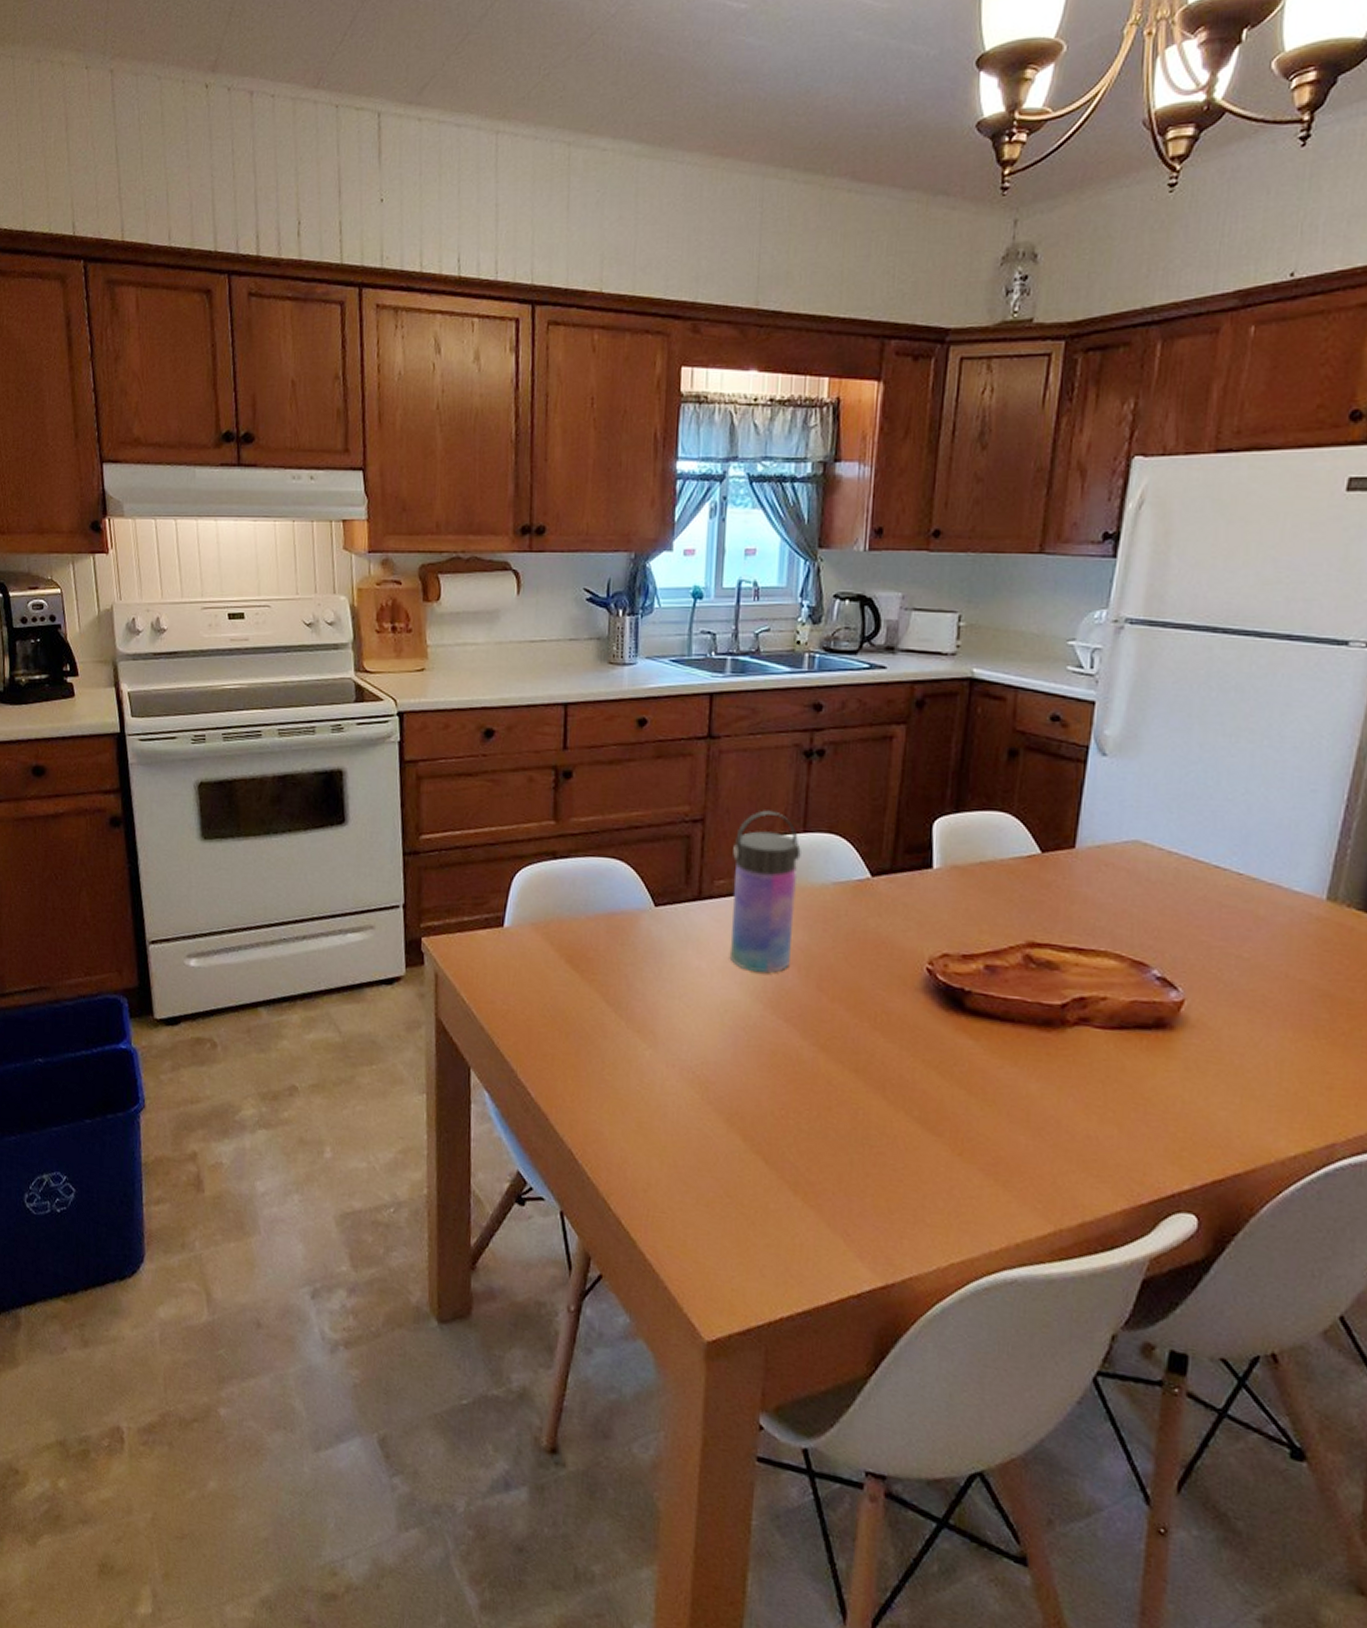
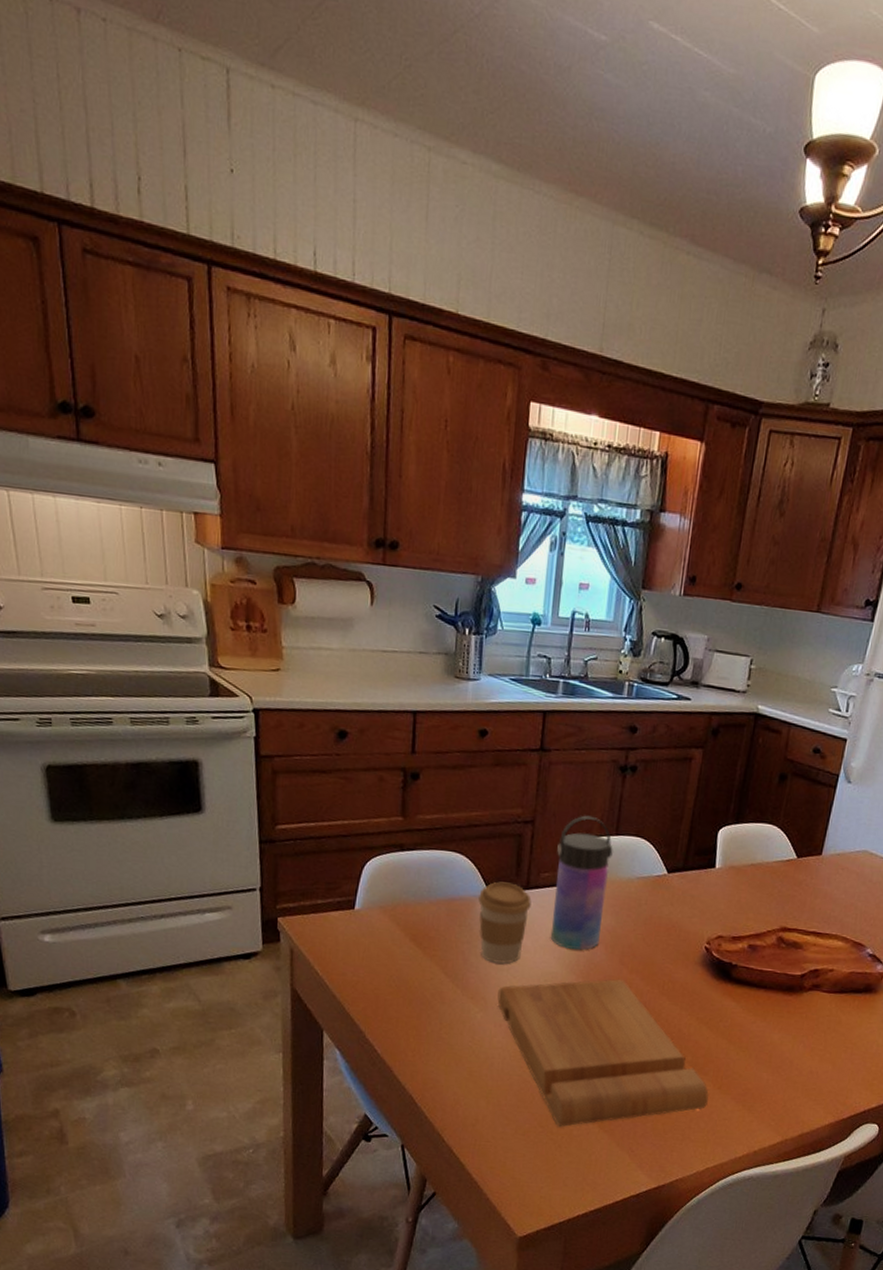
coffee cup: none [643,891,705,990] -> present [478,881,532,964]
cutting board: none [669,1009,946,1198] -> present [497,979,709,1127]

